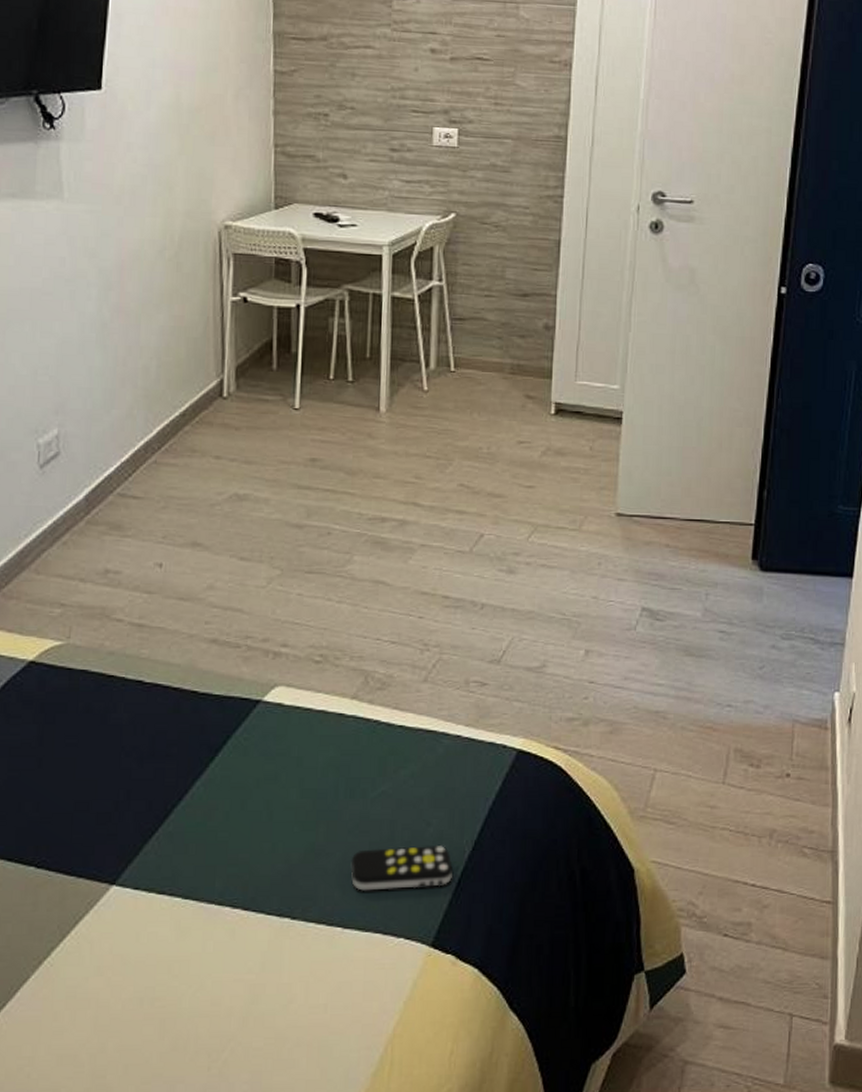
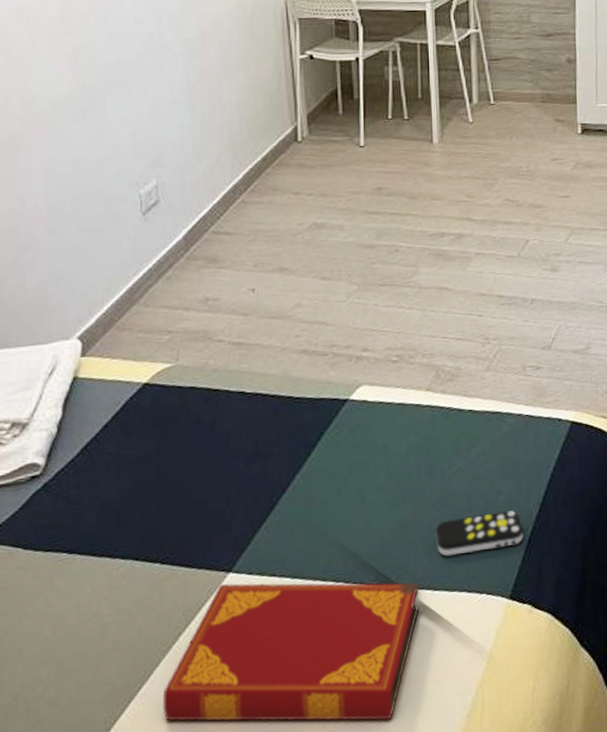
hardback book: none [28,897,328,1070] -> present [163,582,419,722]

